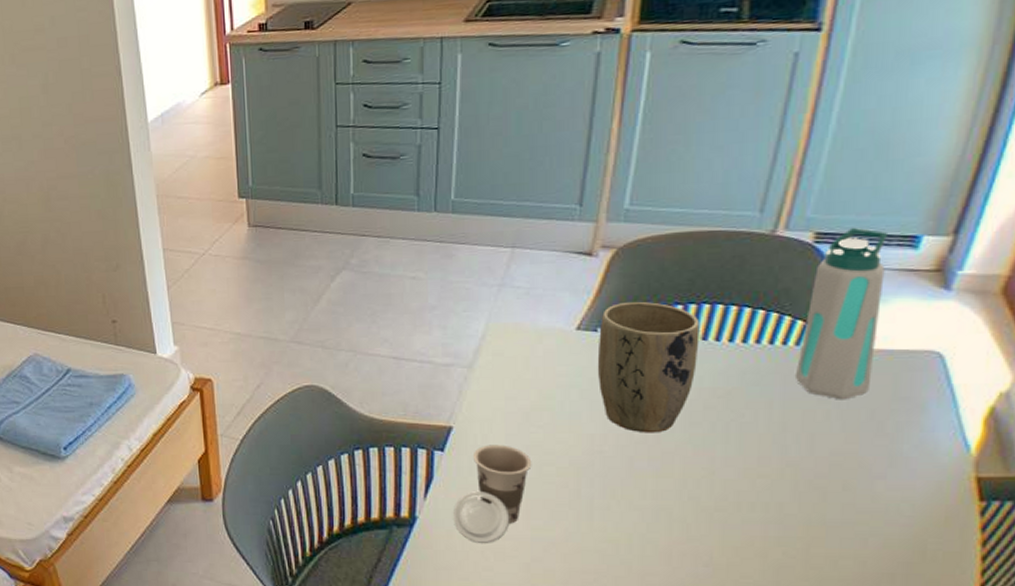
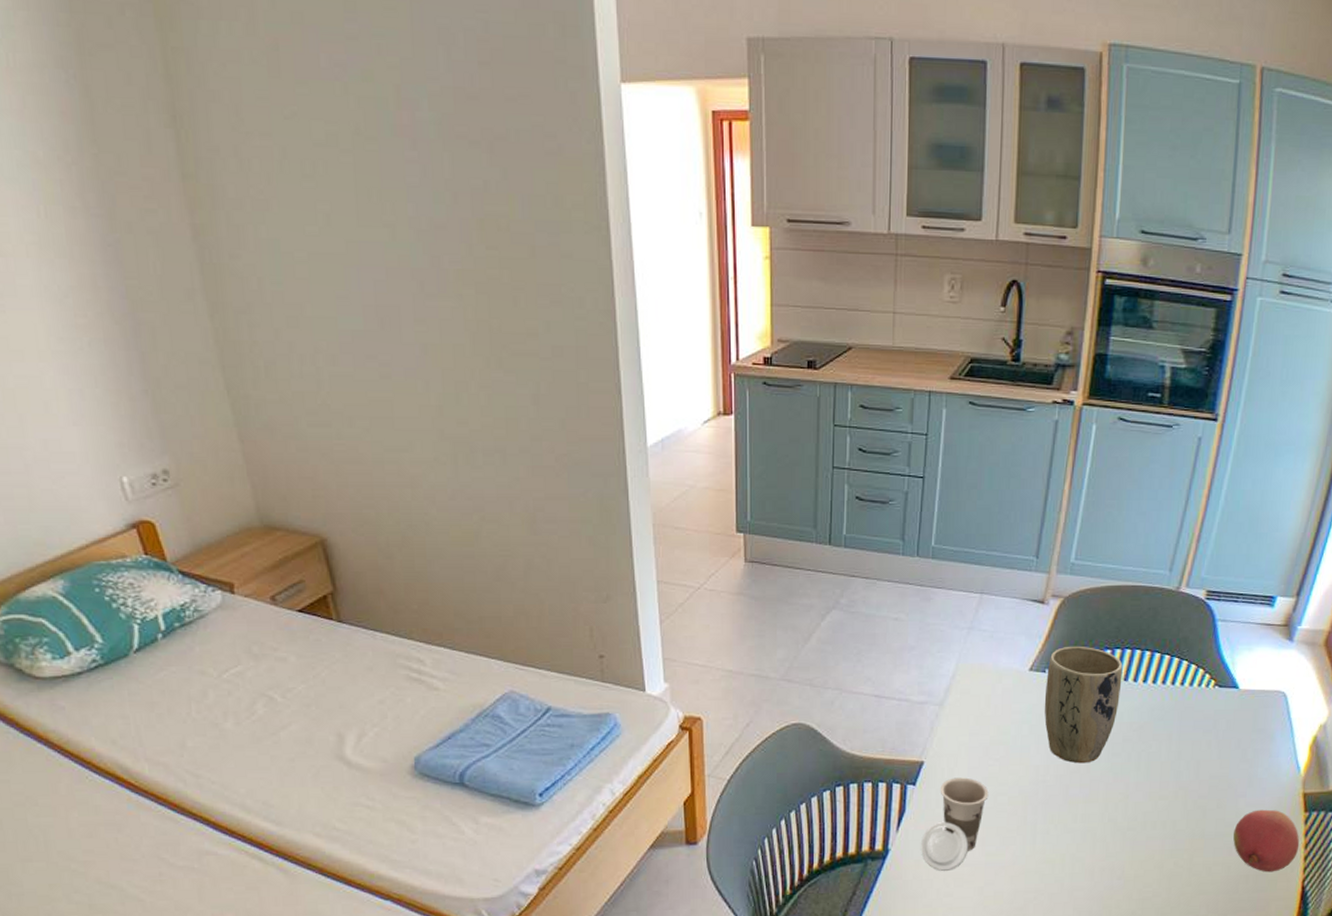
water bottle: present [794,227,889,400] -> none [1188,587,1255,732]
fruit: none [869,495,974,572] -> present [1233,809,1300,873]

